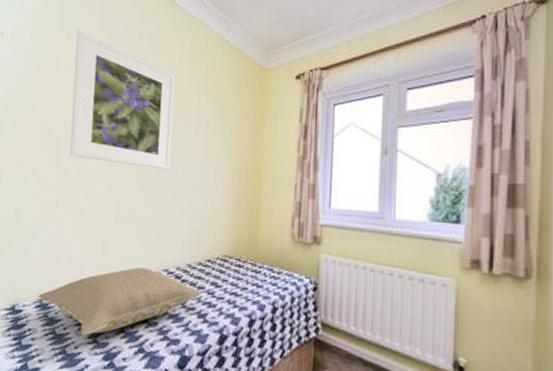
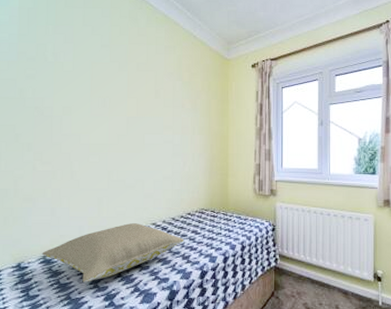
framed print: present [69,30,175,170] -> none [62,25,153,143]

